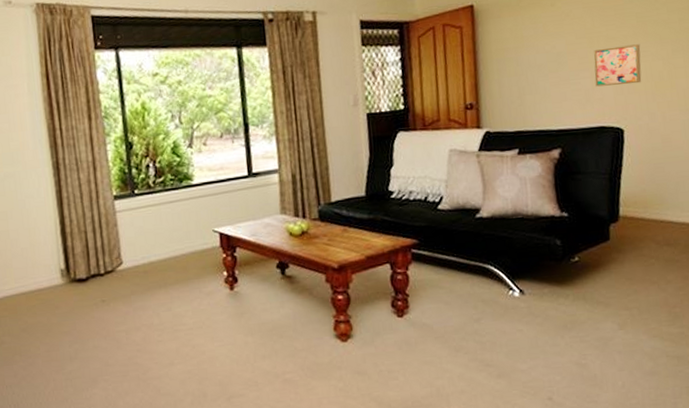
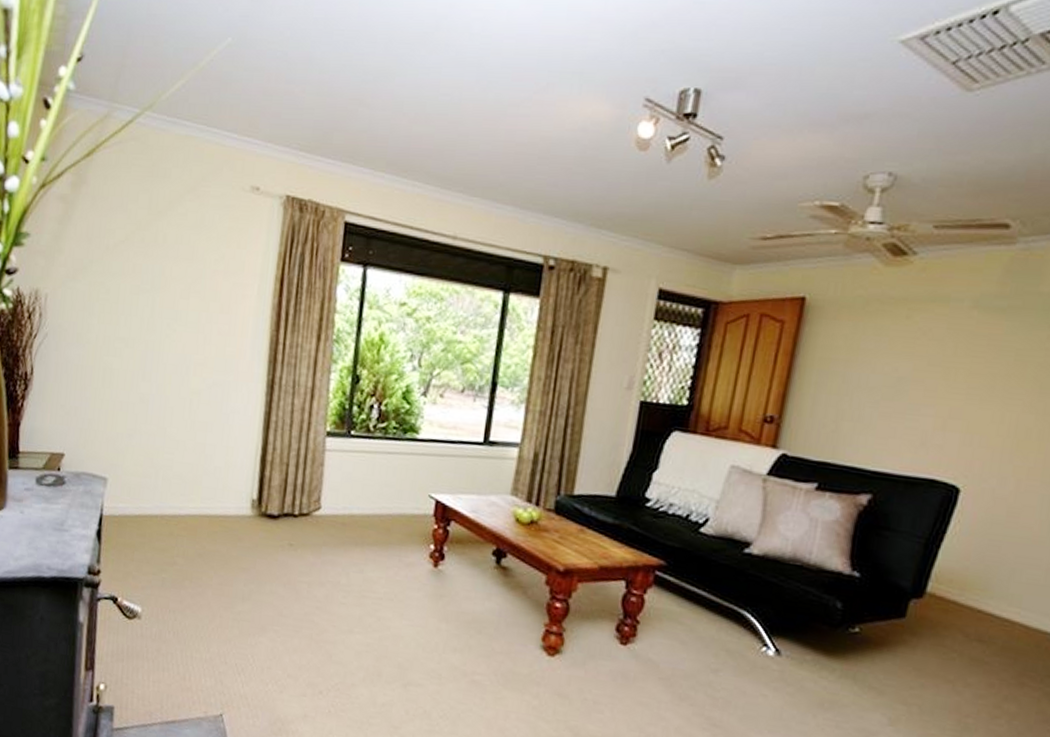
wall art: present [594,44,642,87] -> none [937,384,1012,437]

